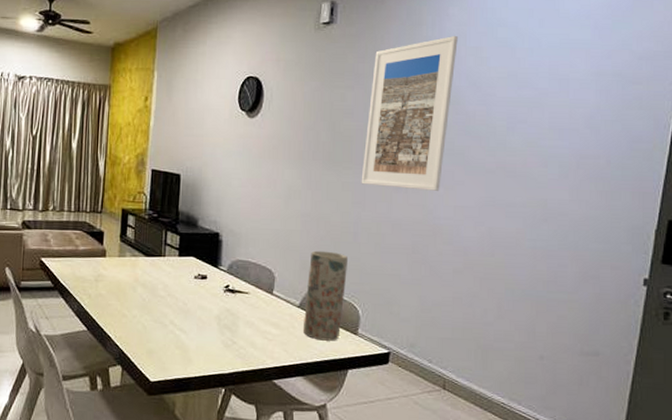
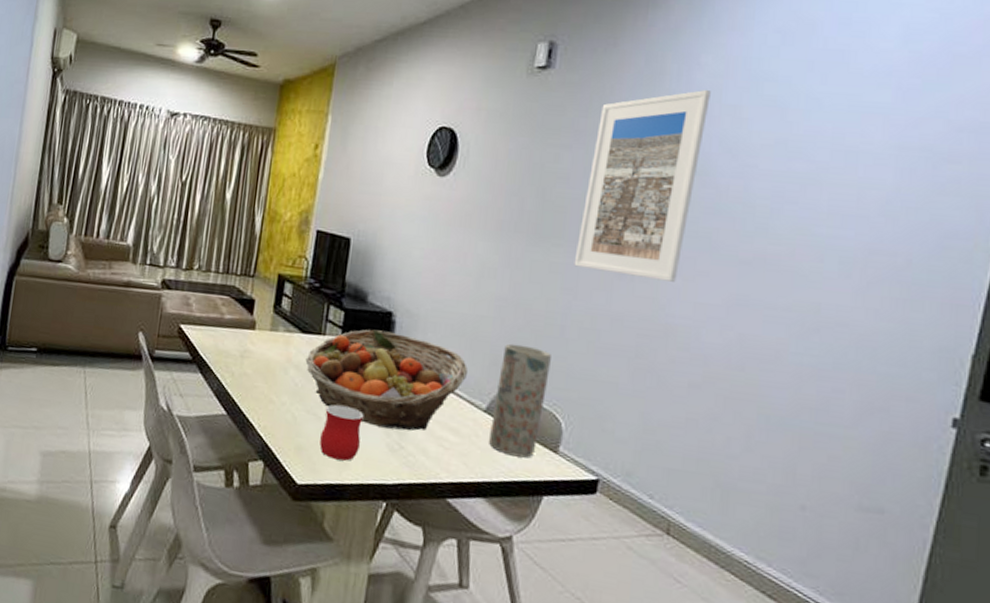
fruit basket: none [150,248,283,329] -> present [305,329,468,431]
mug: none [167,313,202,358] -> present [319,405,364,461]

